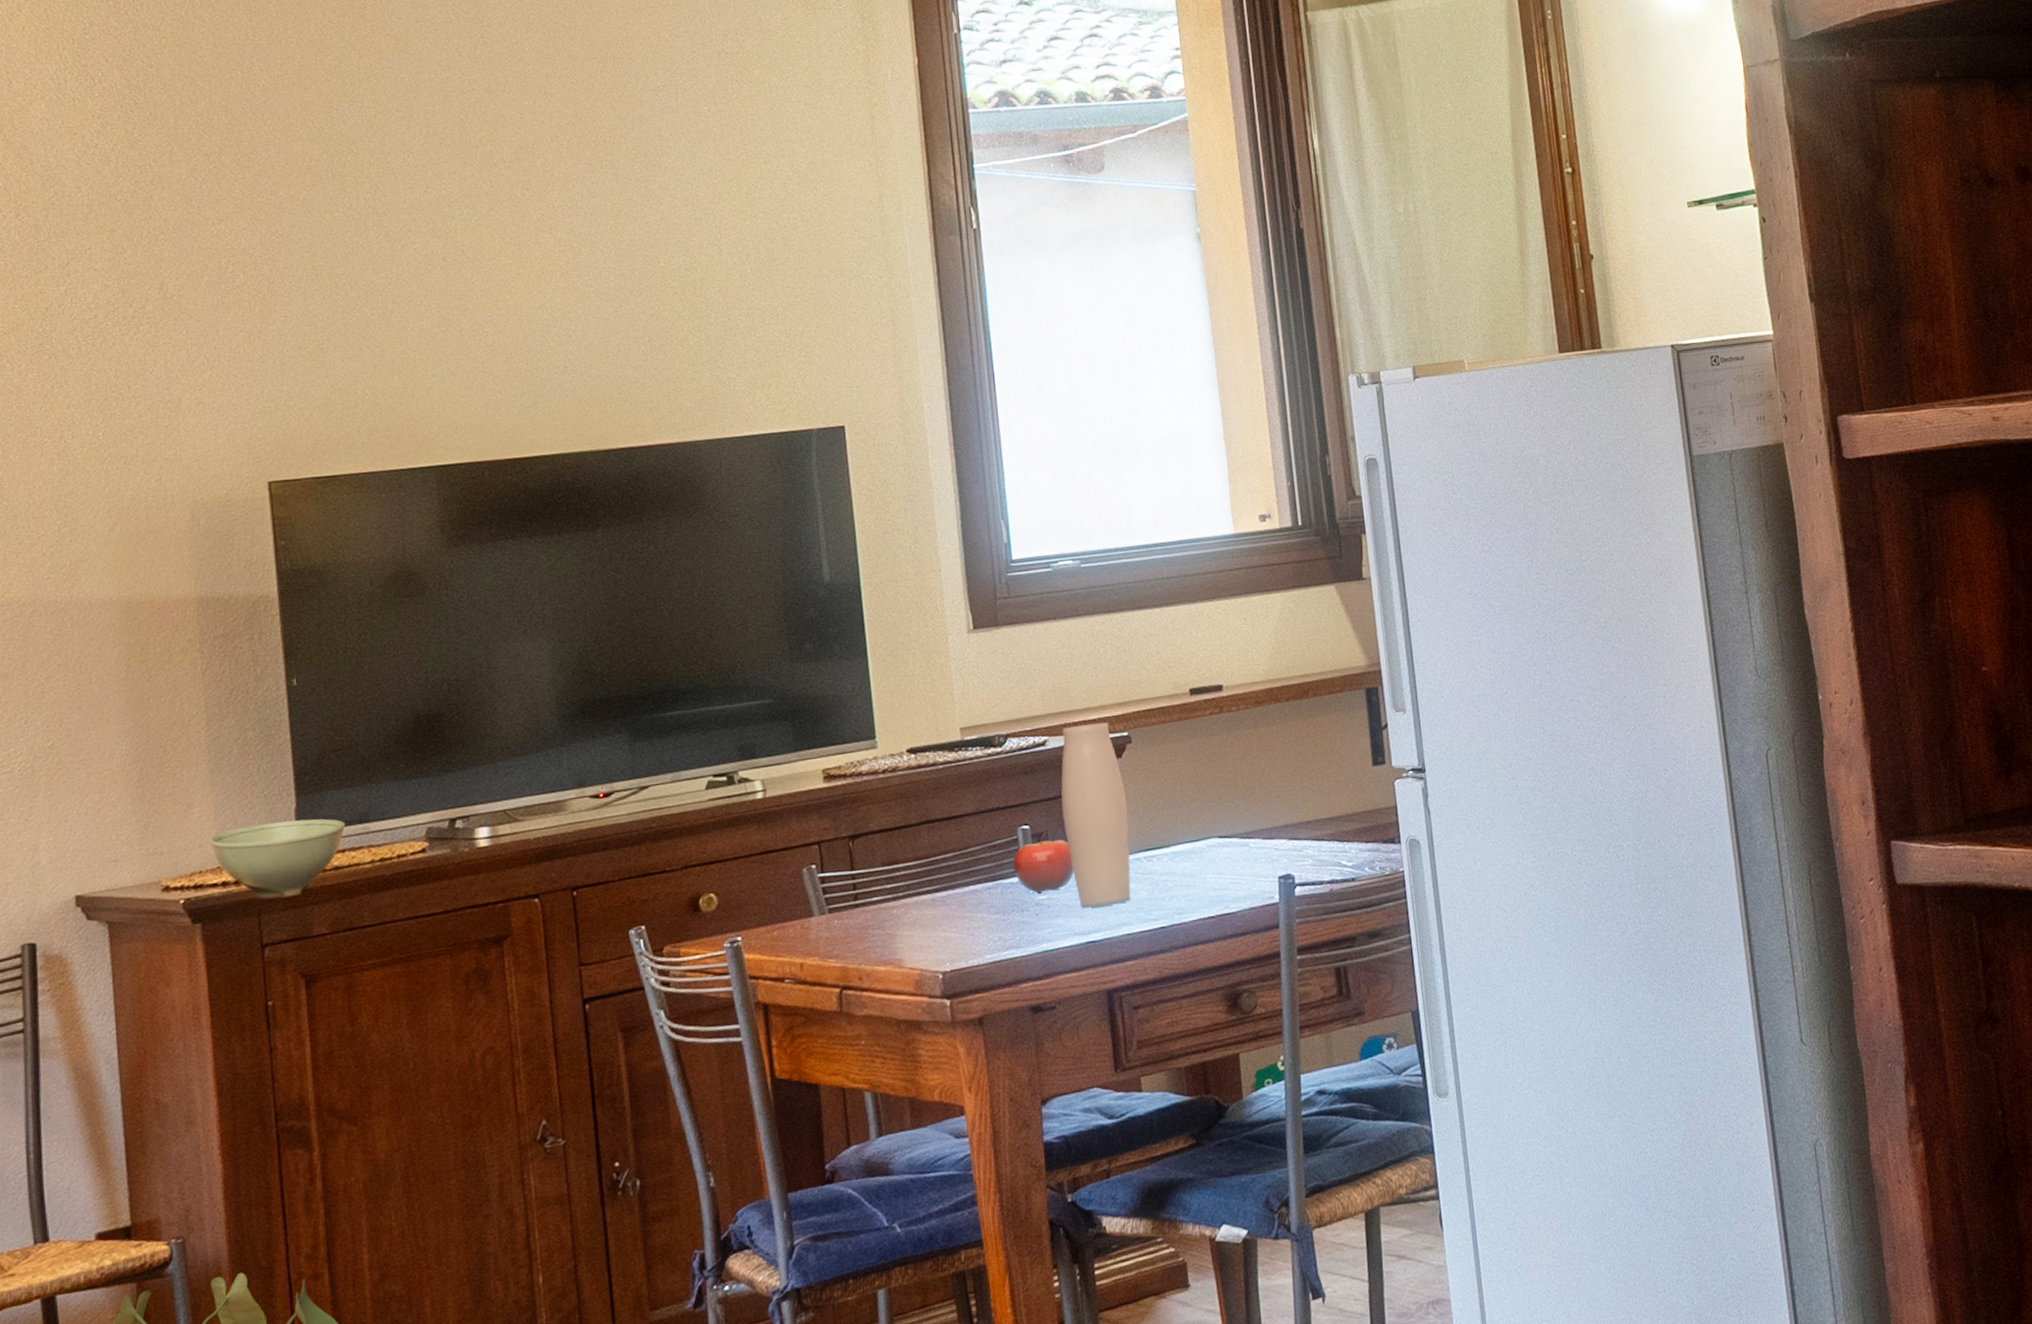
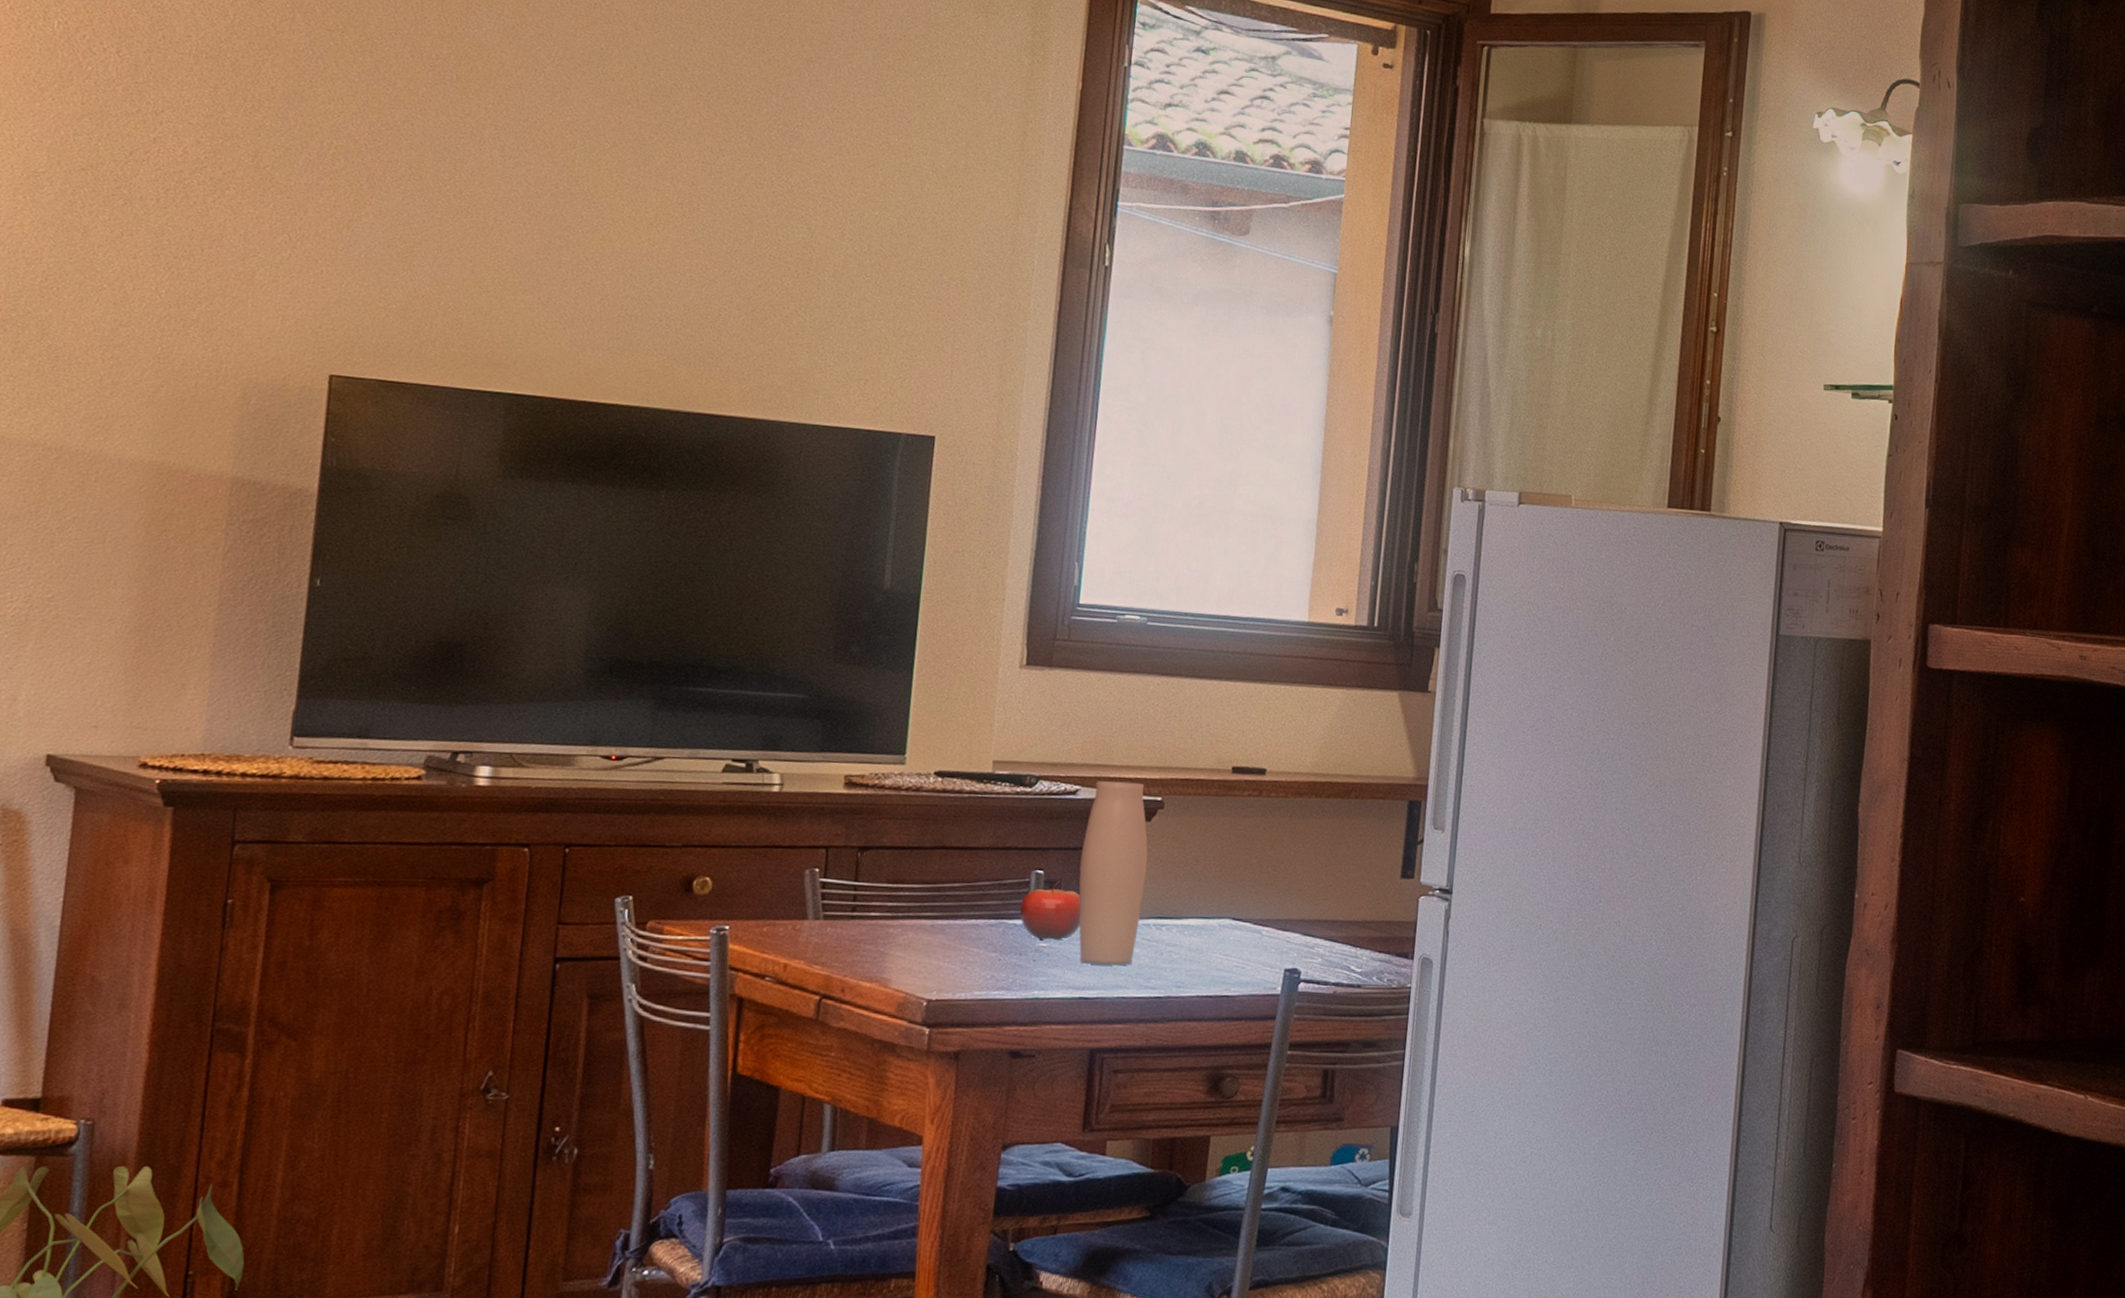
bowl: present [208,818,346,900] -> none [197,718,344,799]

